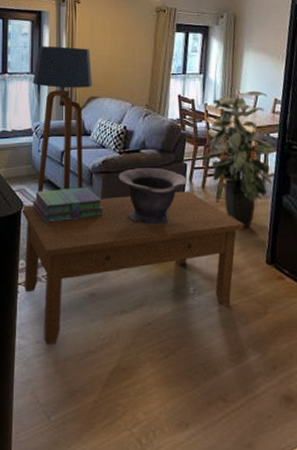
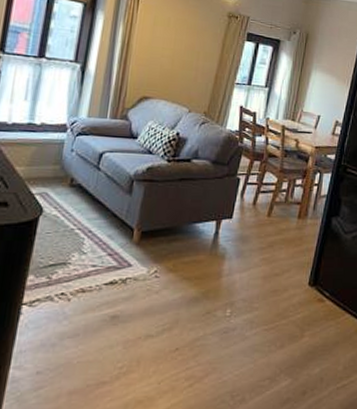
coffee table: present [21,191,245,346] -> none [30,206,292,377]
floor lamp: present [33,46,92,192] -> none [63,33,150,198]
stack of books: present [33,187,104,222] -> none [55,195,141,233]
decorative bowl: present [119,167,187,224] -> none [163,178,238,240]
indoor plant: present [200,90,277,227] -> none [254,110,332,247]

